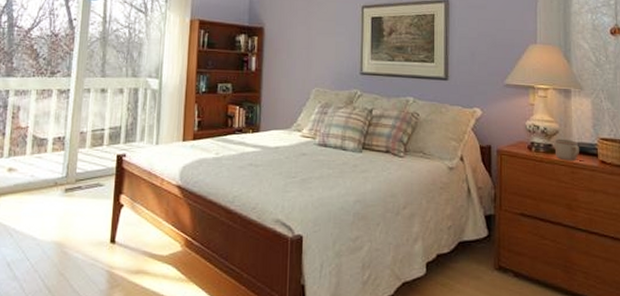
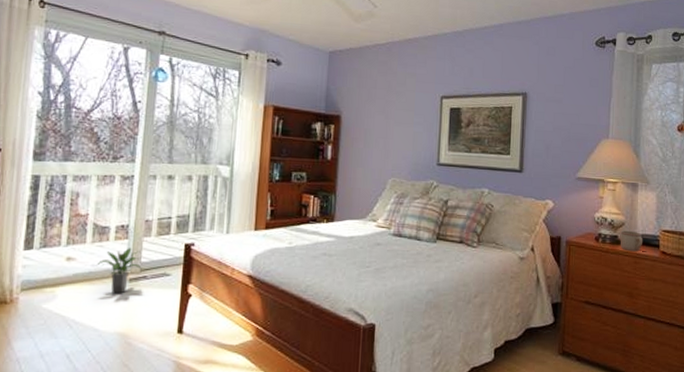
potted plant: none [35,158,77,204] -> present [96,247,142,294]

